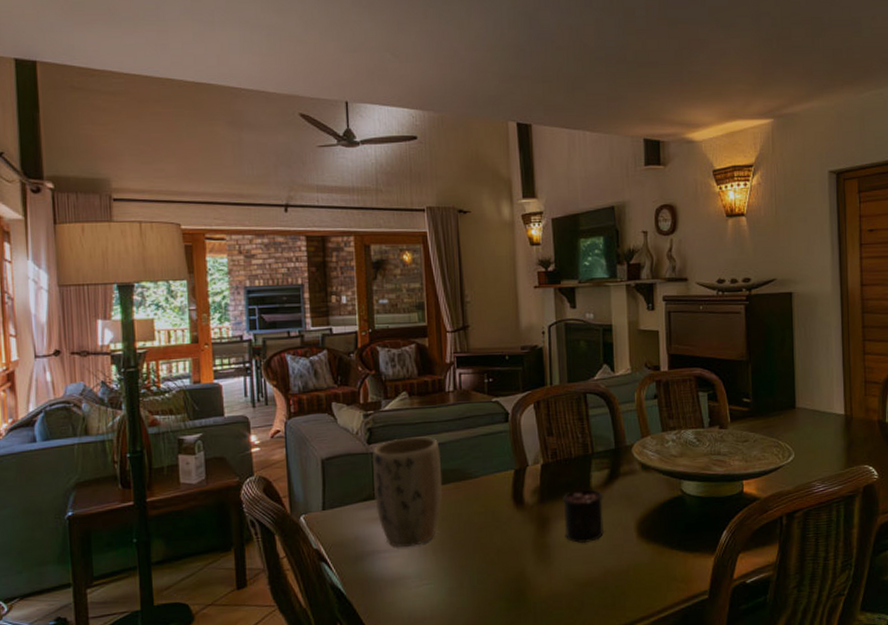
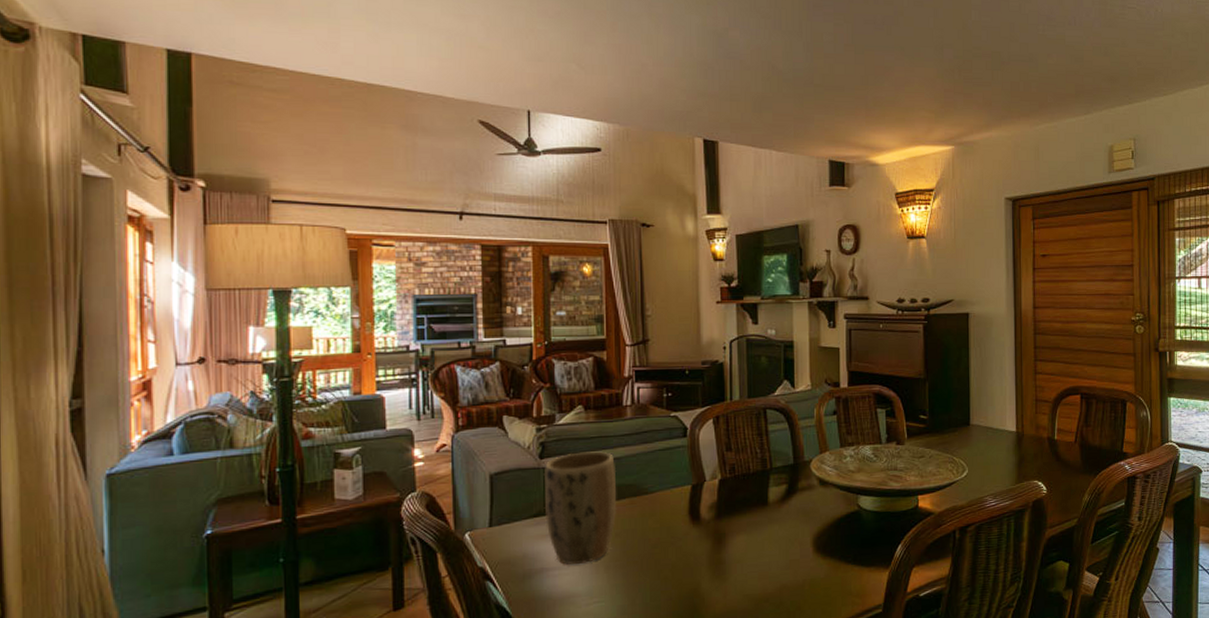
candle: present [561,474,604,544] -> none [738,490,781,559]

